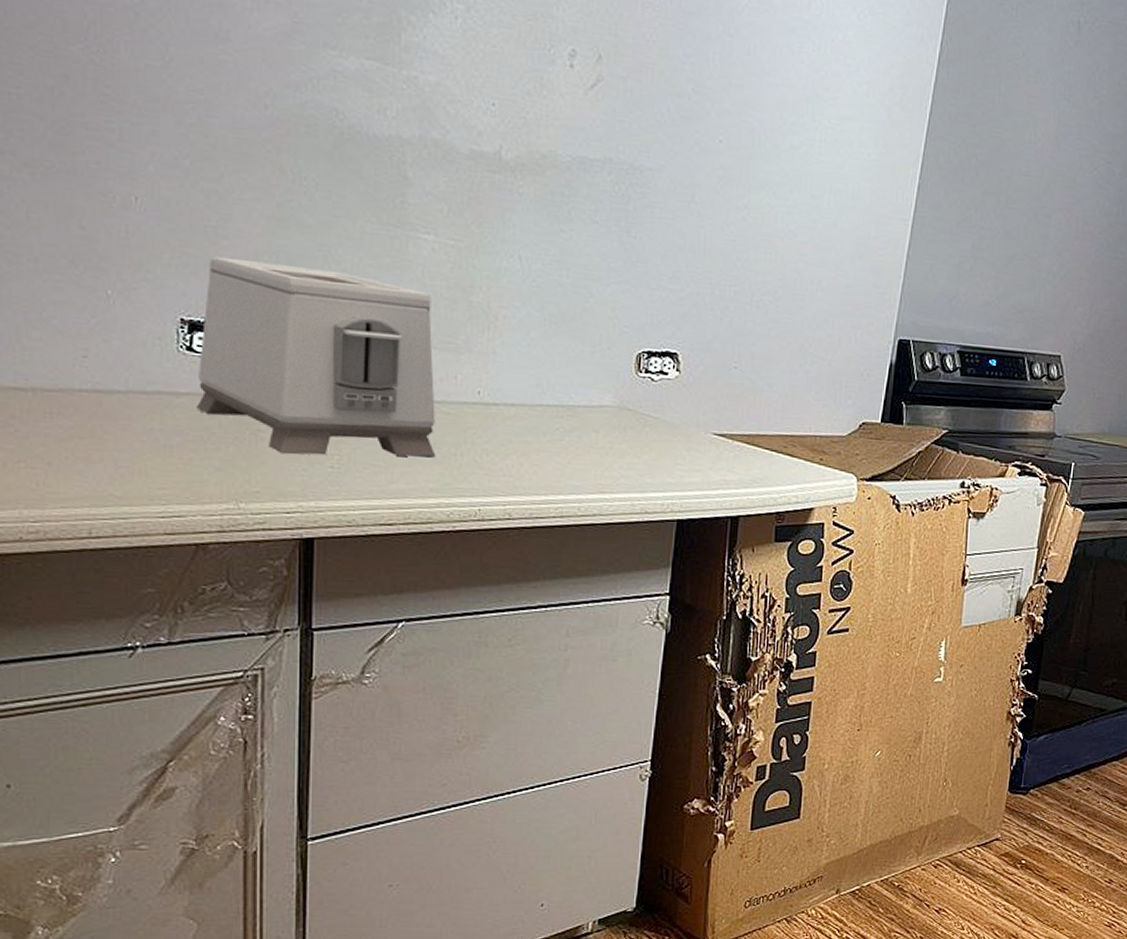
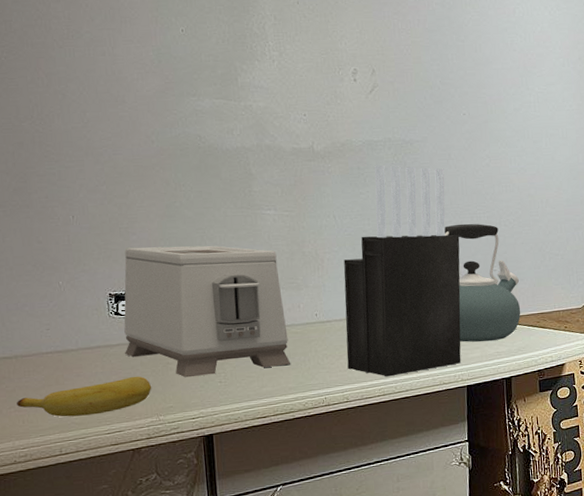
banana: none [30,441,232,488] -> present [17,376,152,417]
knife block: none [515,193,693,493] -> present [343,165,461,377]
kettle: none [671,295,766,464] -> present [444,223,521,342]

